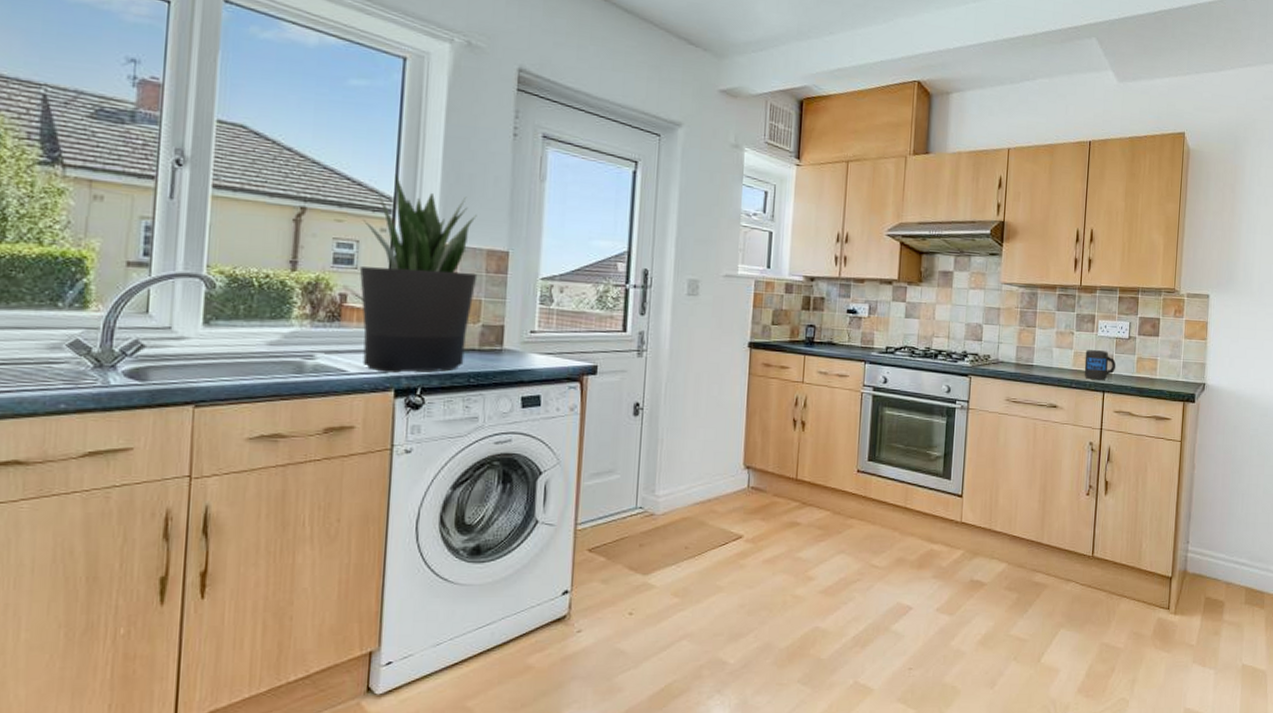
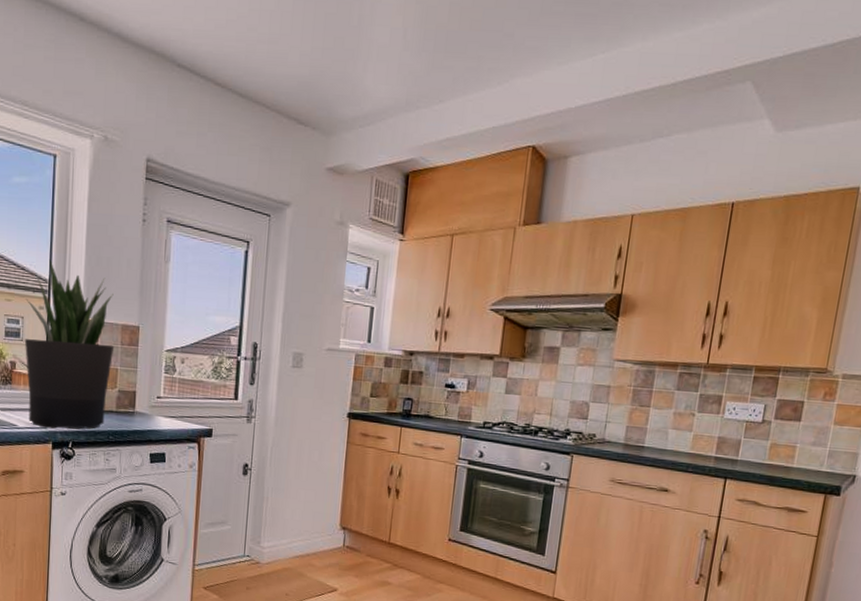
mug: present [1084,350,1116,380] -> none [703,433,744,465]

